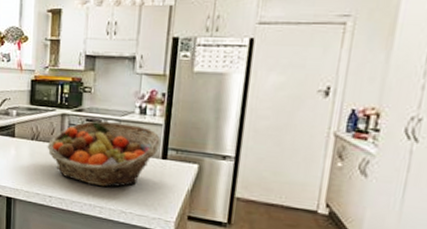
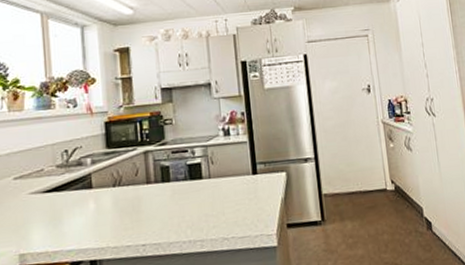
fruit basket: present [47,120,161,187] -> none [132,147,249,220]

